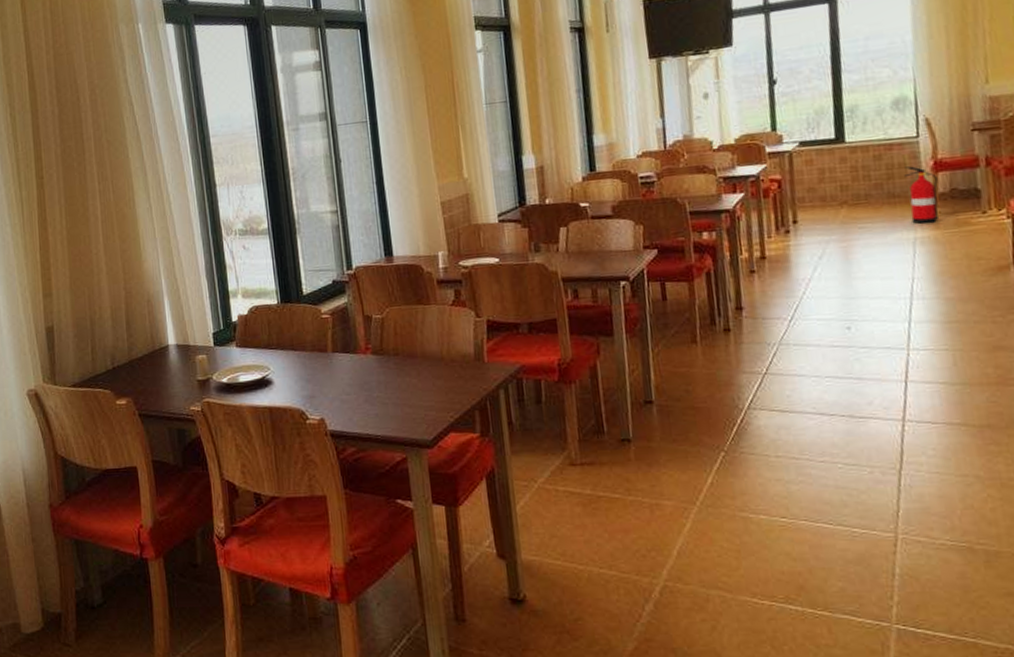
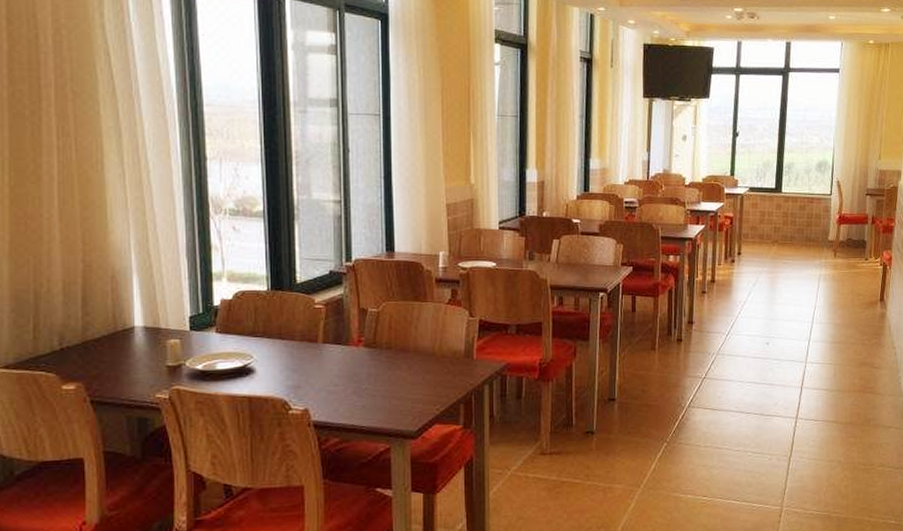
fire extinguisher: present [904,166,939,225] -> none [819,217,840,265]

